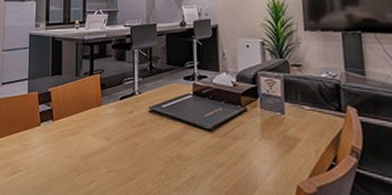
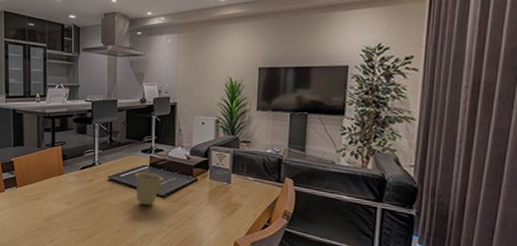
cup: none [177,101,210,141] -> present [134,171,165,206]

